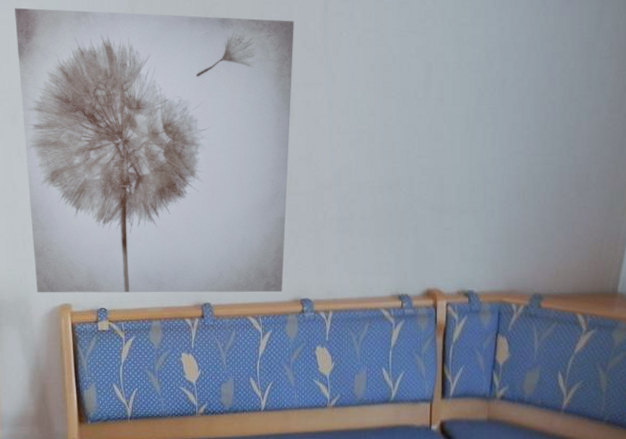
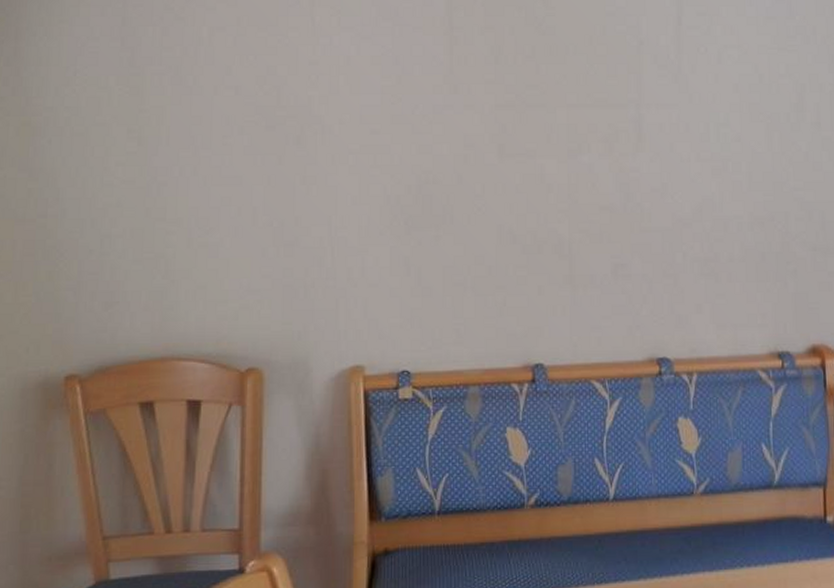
wall art: present [15,7,294,293] -> none [307,13,643,352]

